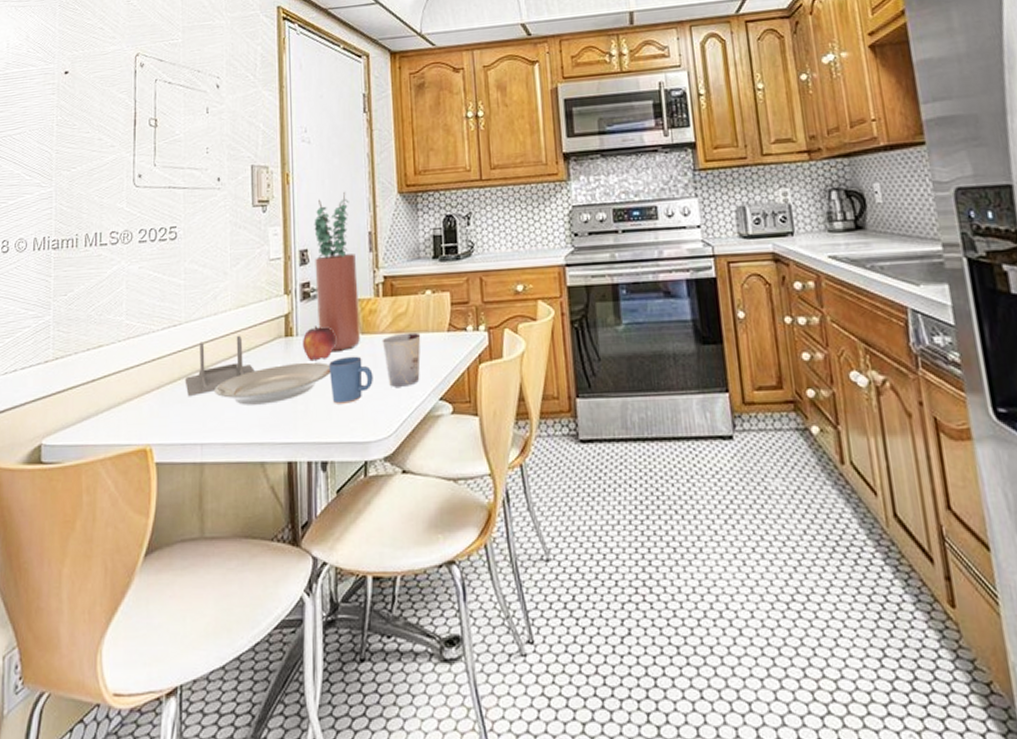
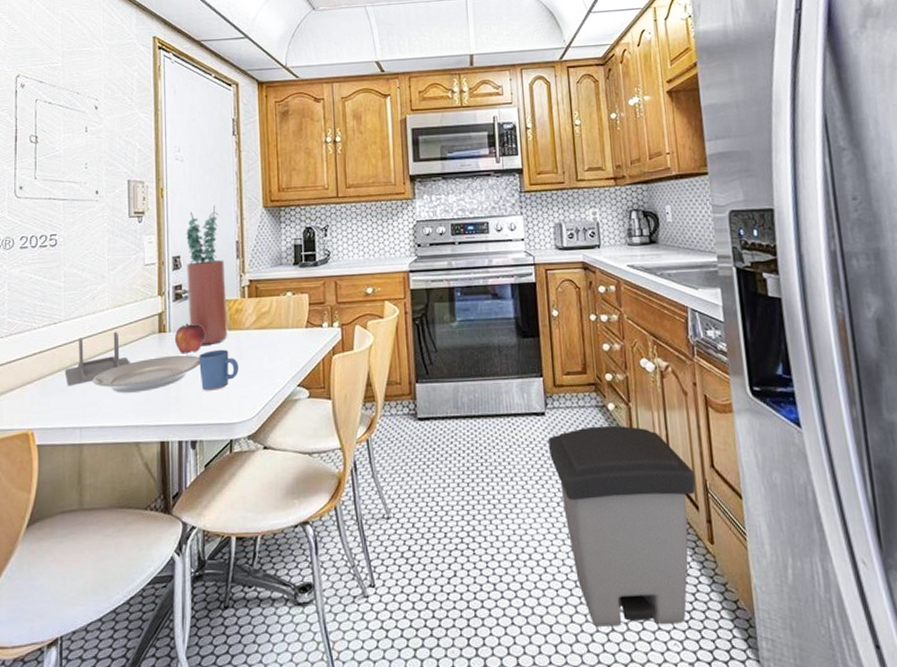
cup: present [382,332,421,389] -> none [247,328,282,377]
trash can: none [737,453,928,708] -> present [547,425,696,627]

